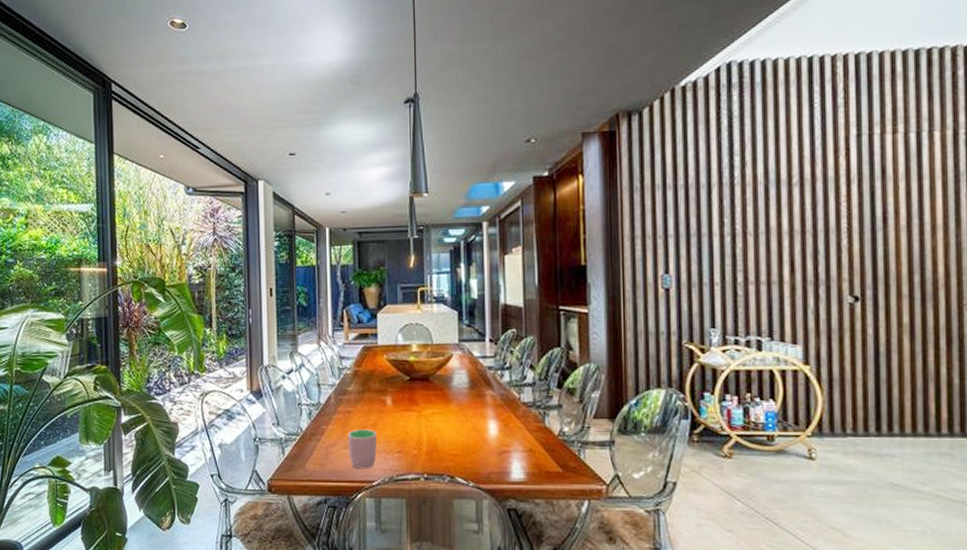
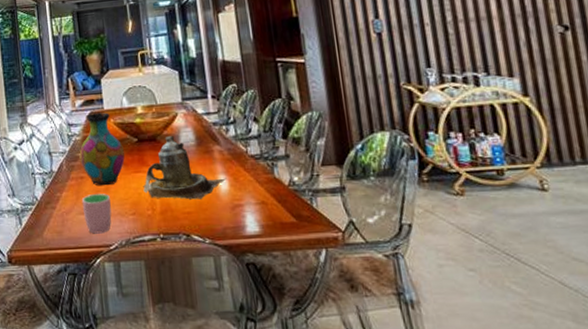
vase: none [349,346,396,422] -> present [79,111,125,186]
teapot: none [411,377,497,442] -> present [143,136,227,200]

